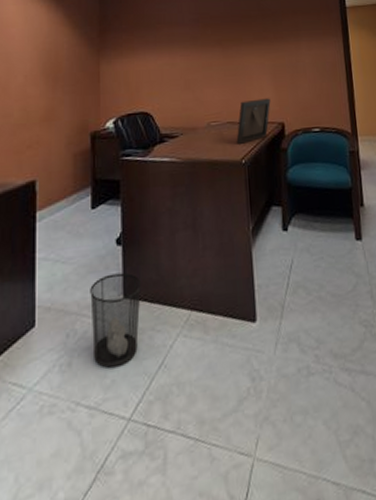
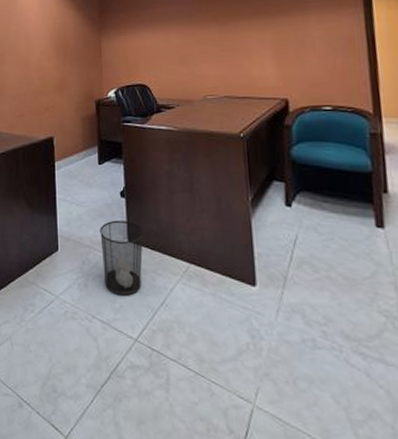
picture frame: present [236,98,271,144] -> none [234,74,273,118]

